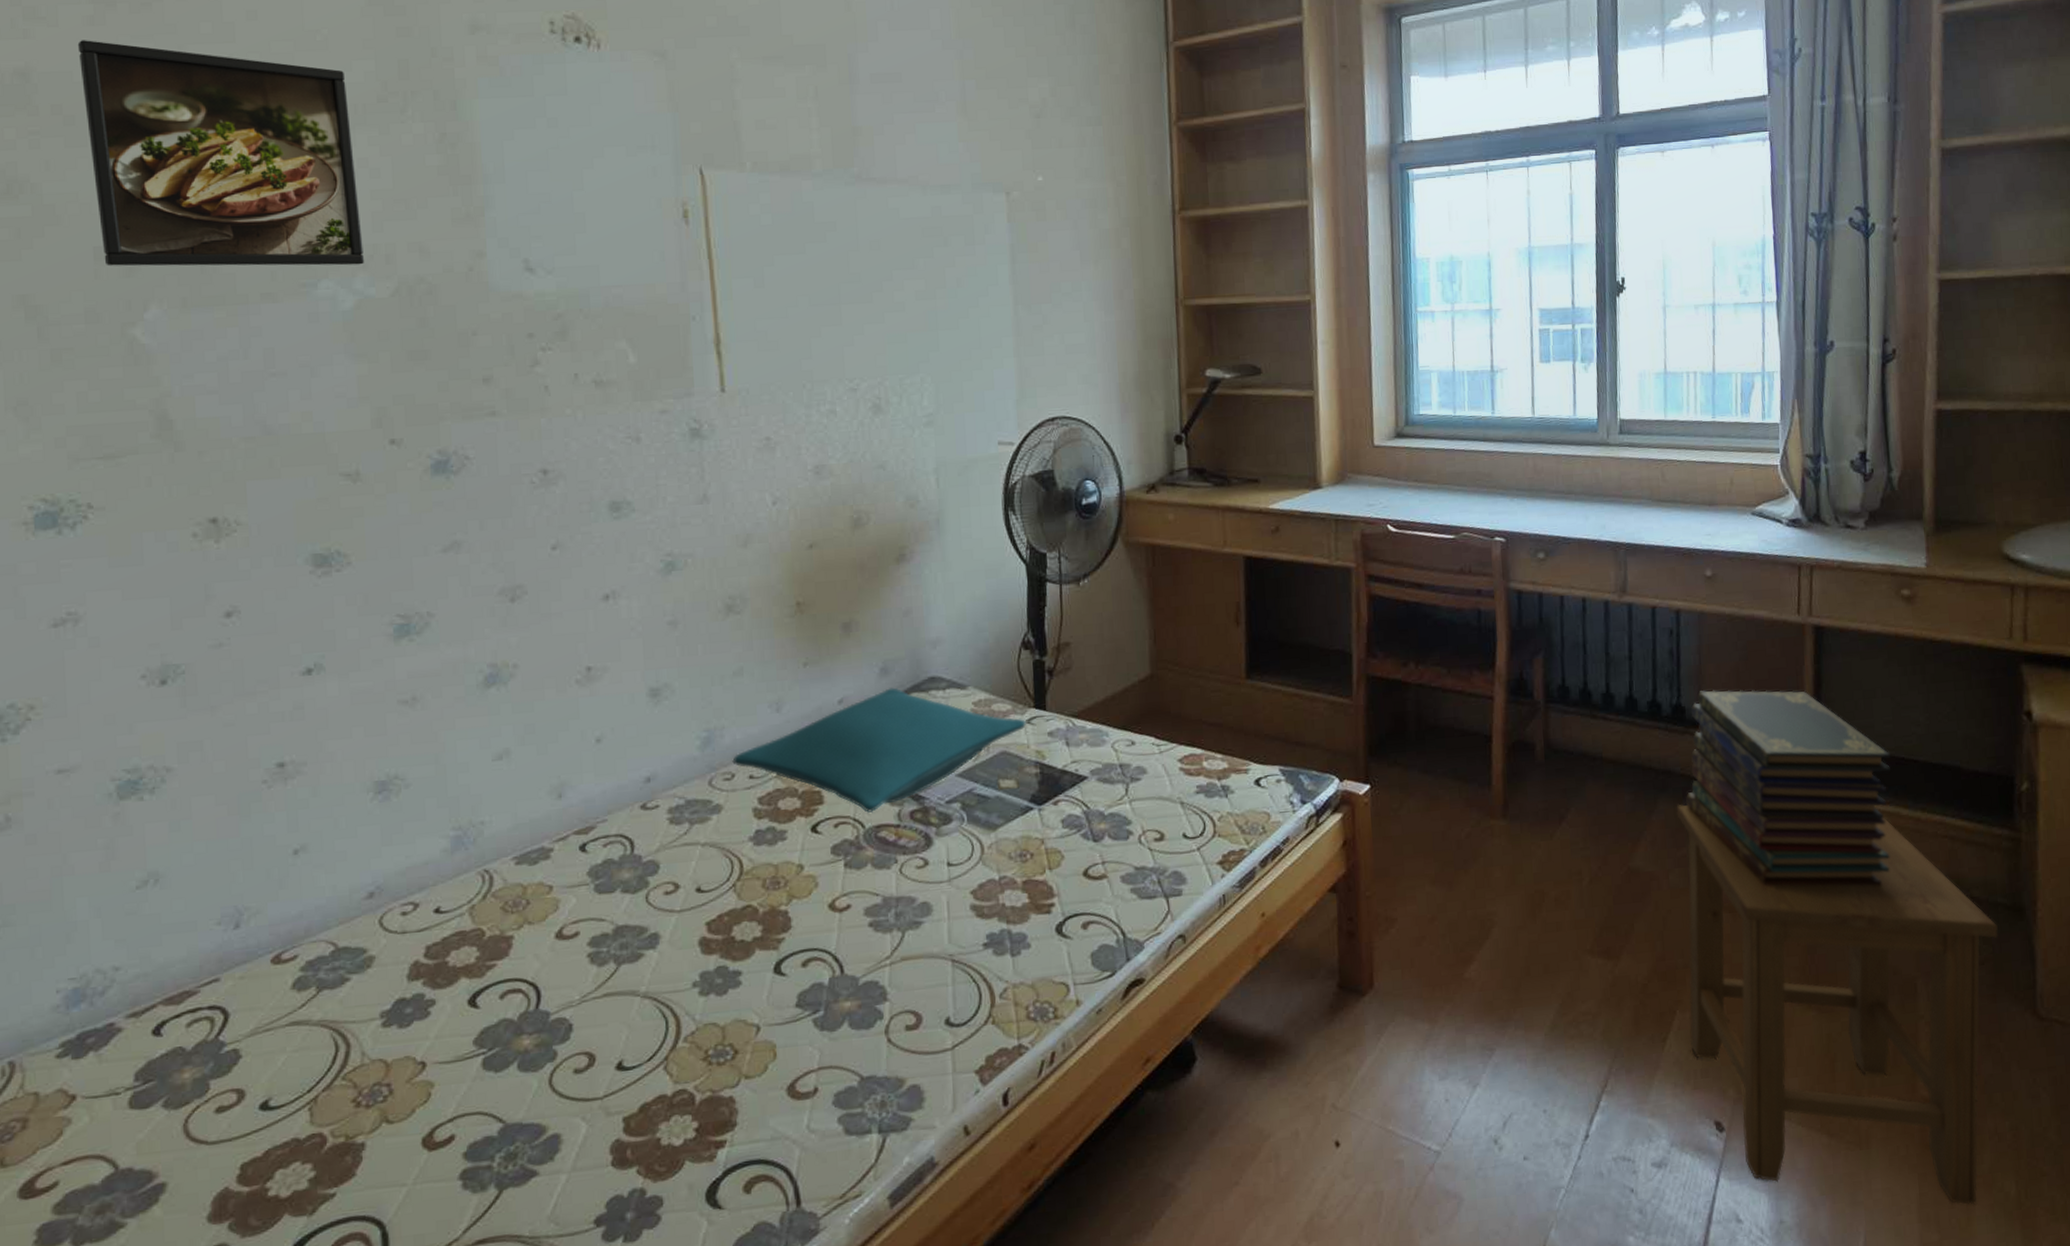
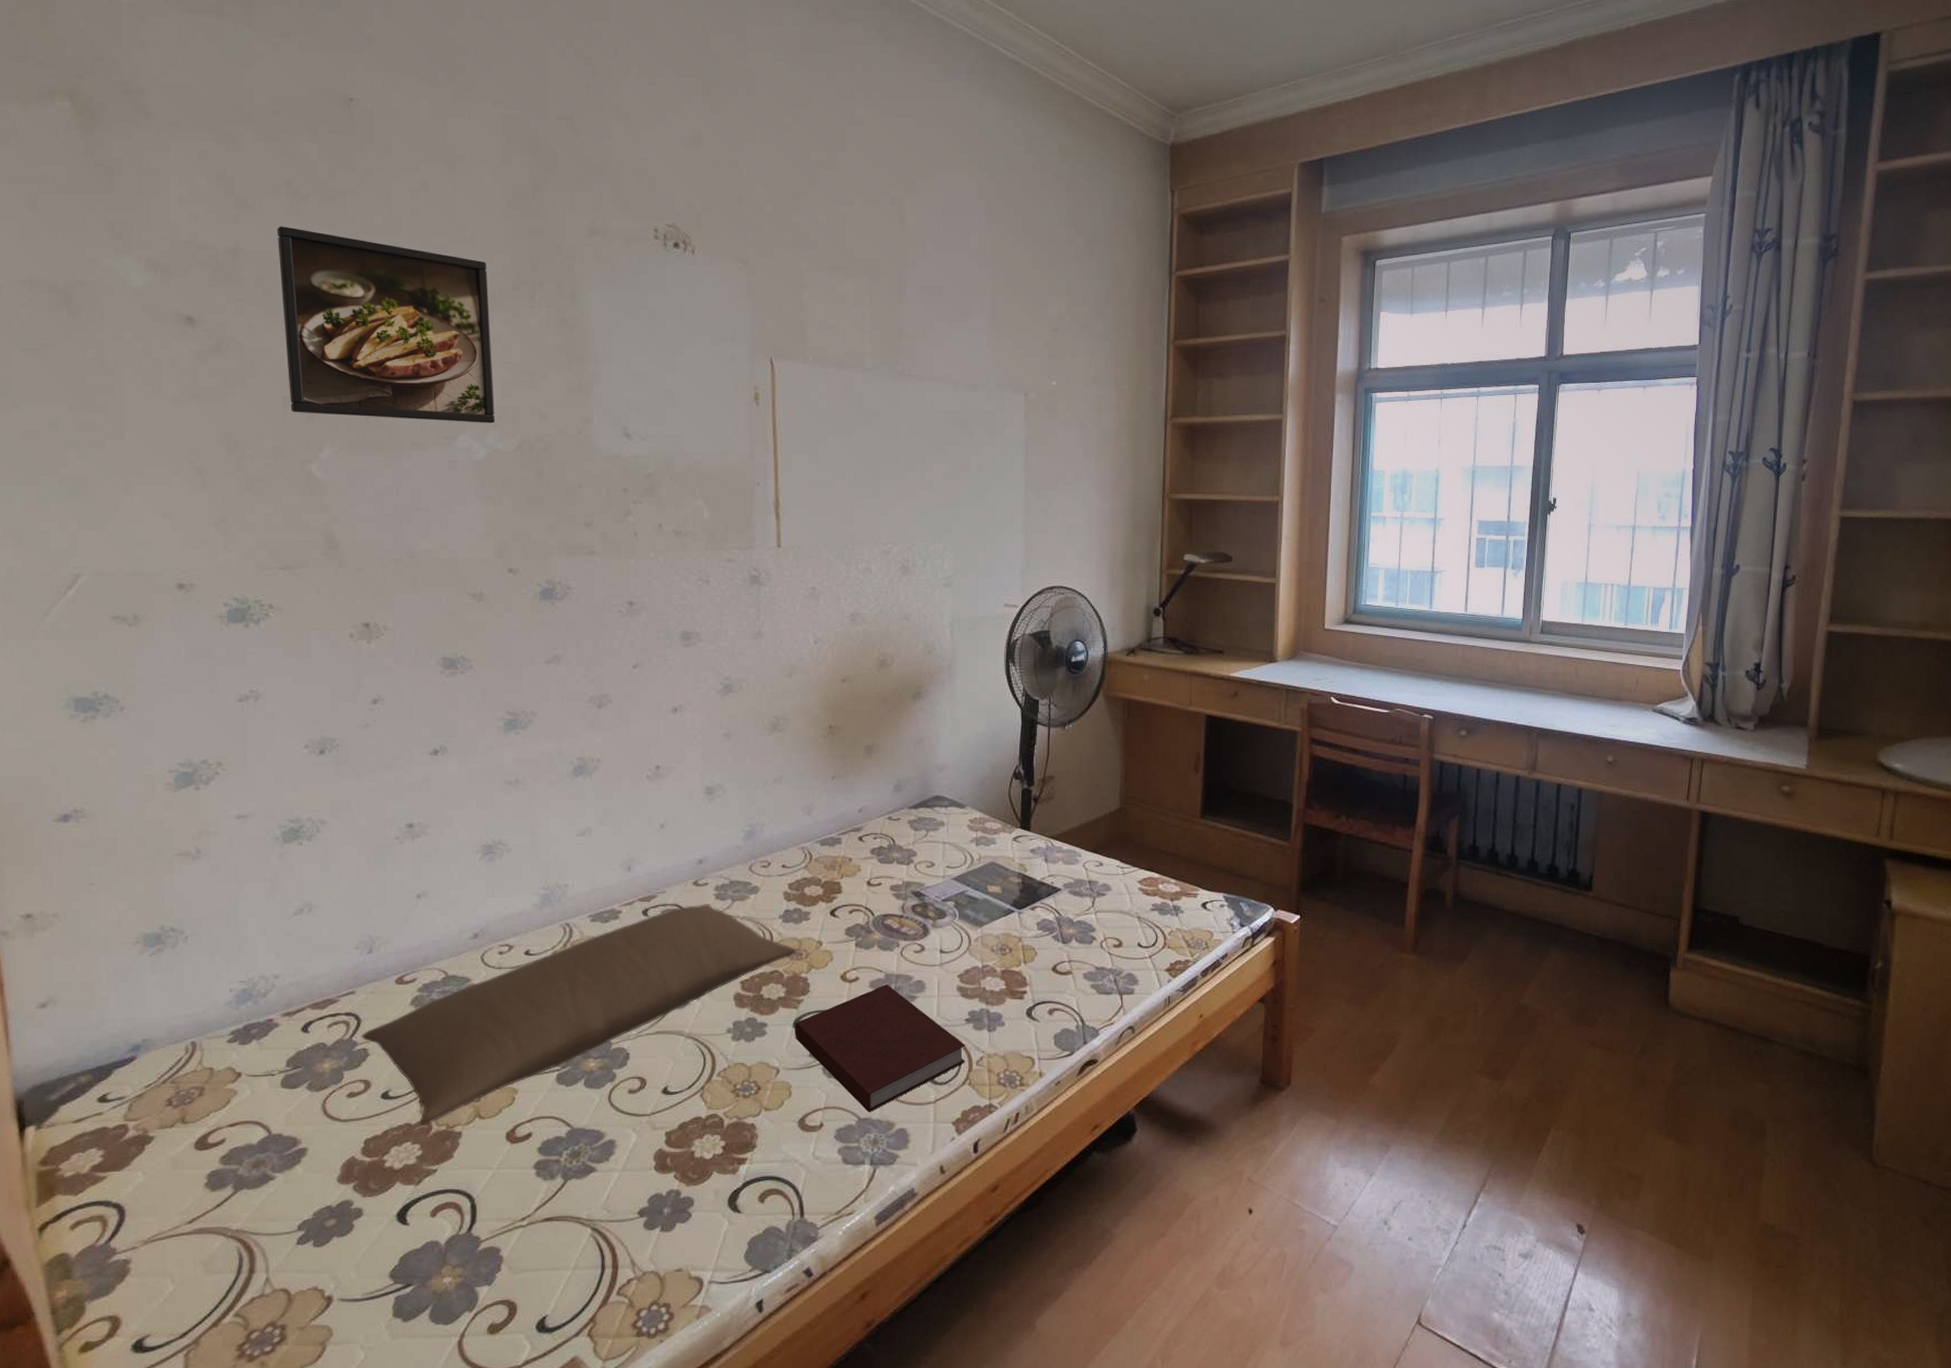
pillow: none [229,829,772,1140] -> present [361,903,796,1125]
pillow: present [732,687,1026,813] -> none [769,802,1012,903]
notebook: none [776,910,987,1069] -> present [795,984,966,1113]
stool: present [1676,804,1998,1205] -> none [1561,954,1843,1317]
book stack: present [1685,690,1891,886] -> none [1573,859,1760,1038]

